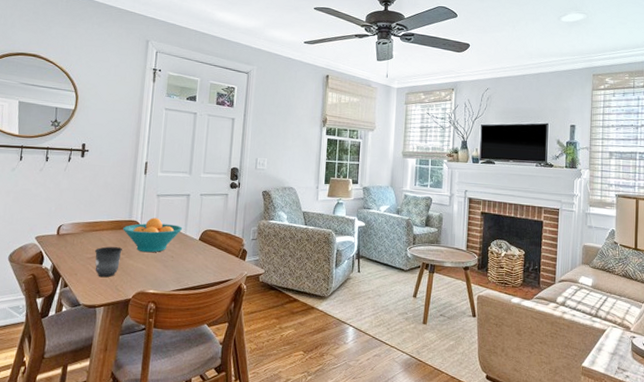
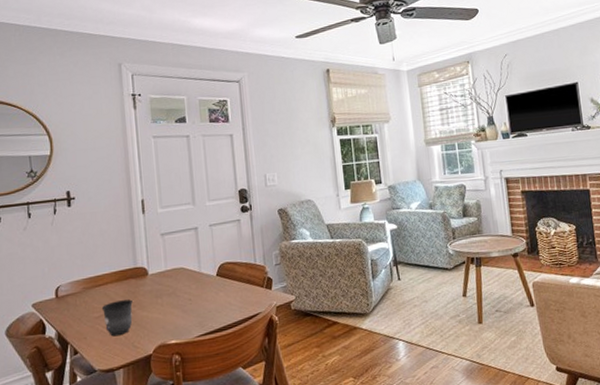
fruit bowl: present [123,217,183,253] -> none [129,259,196,301]

